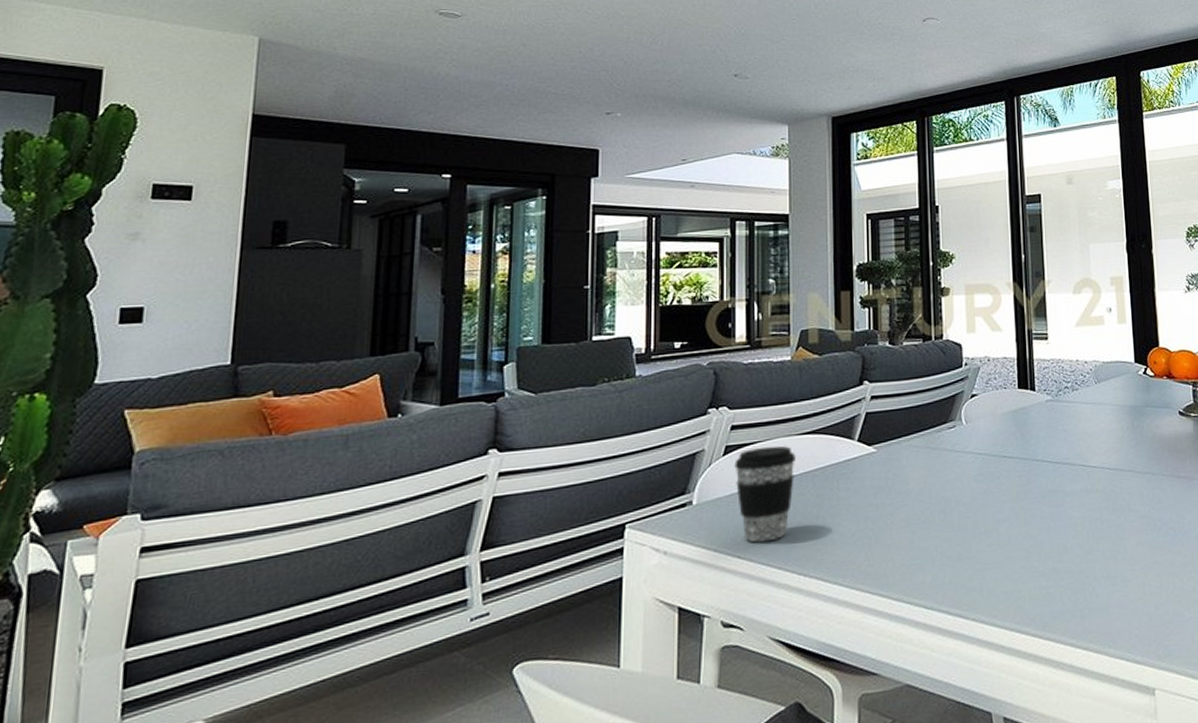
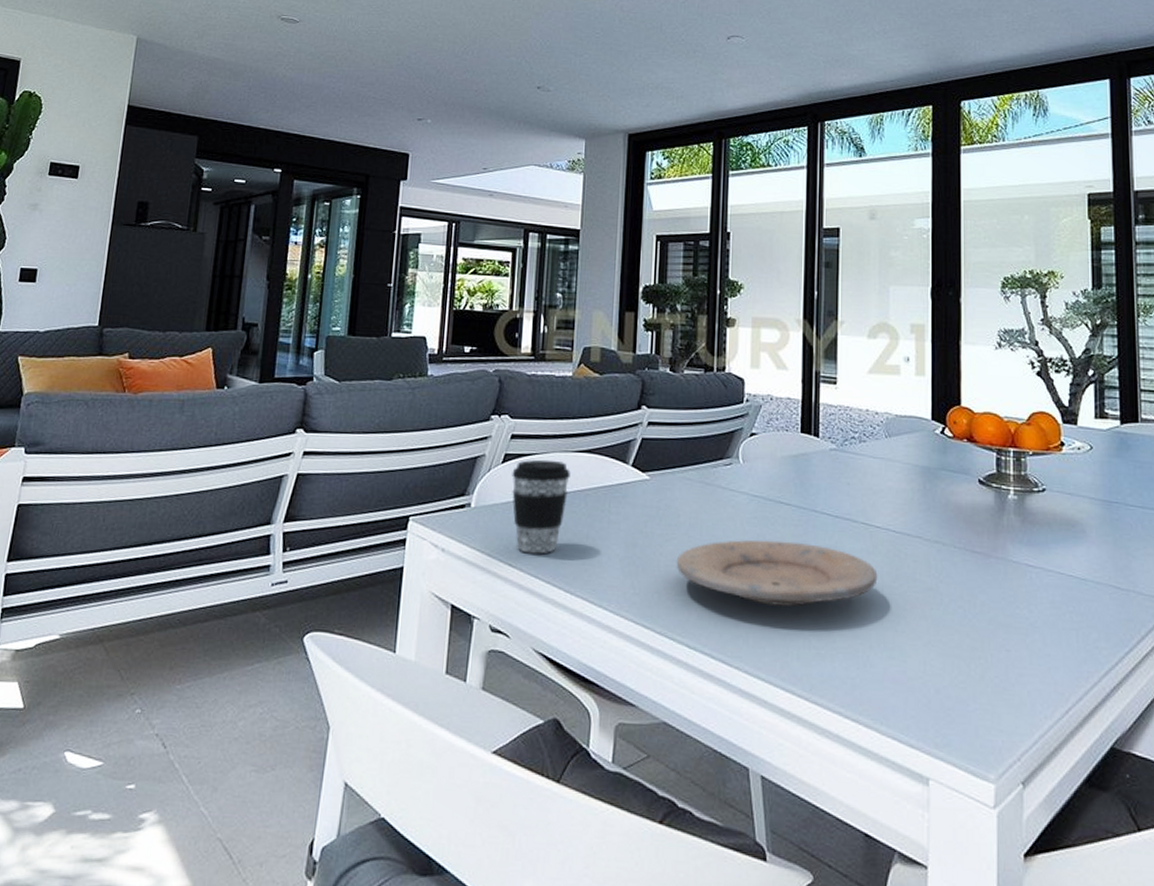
plate: none [908,491,1097,555] -> present [676,539,878,607]

